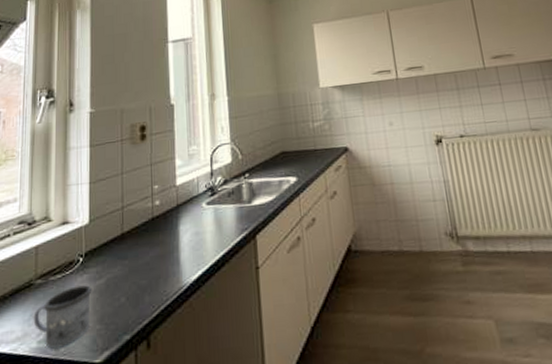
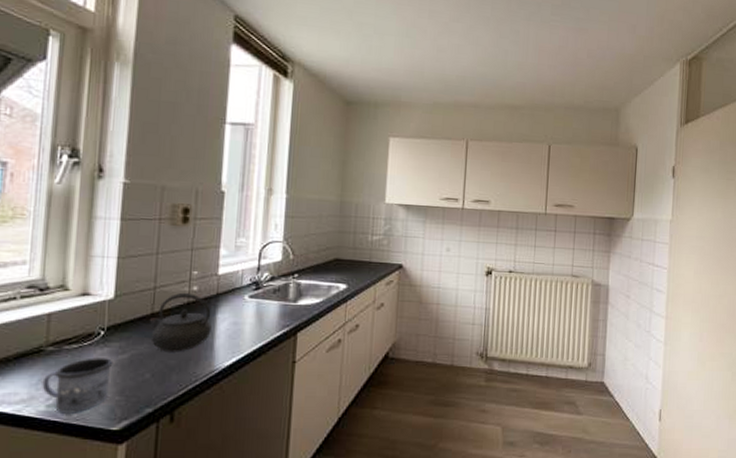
kettle: none [120,208,176,272] -> present [149,293,212,352]

